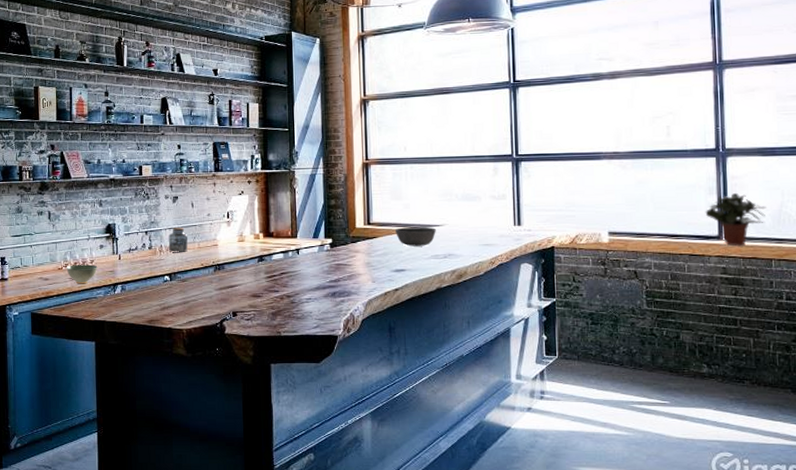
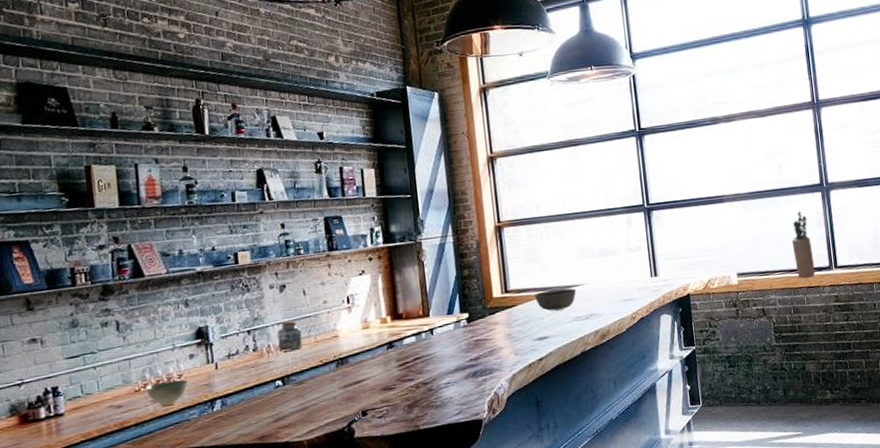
vase: none [675,173,701,245] -> present [791,209,816,279]
potted plant: present [705,193,766,246] -> none [816,224,866,274]

